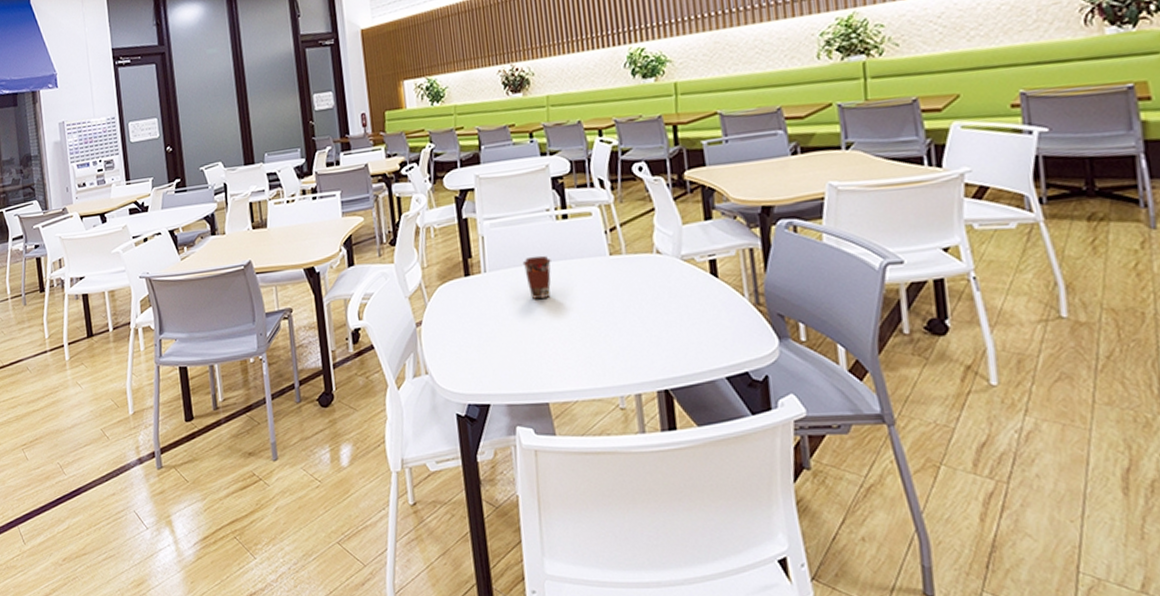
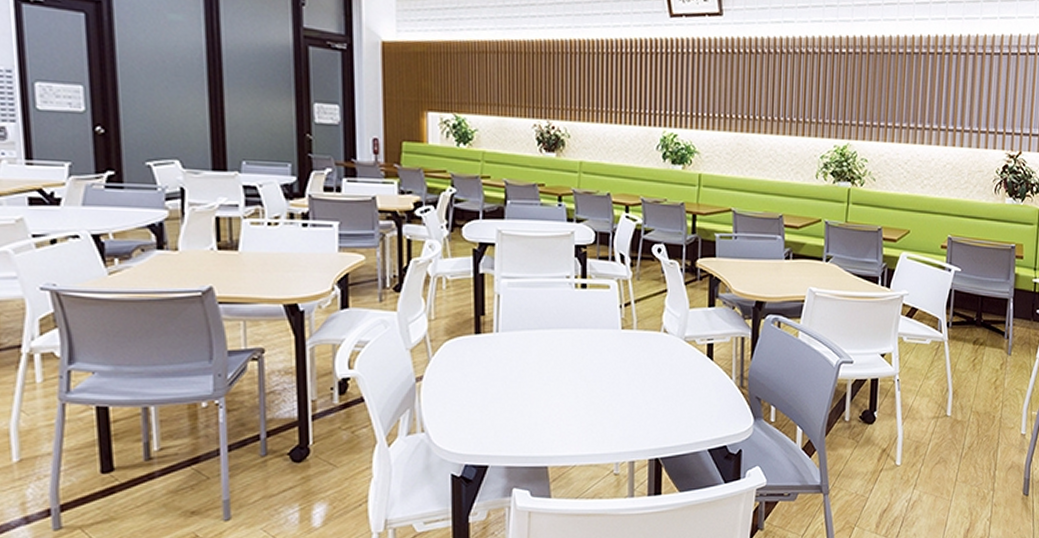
coffee cup: present [522,255,551,299] -> none [537,321,565,364]

